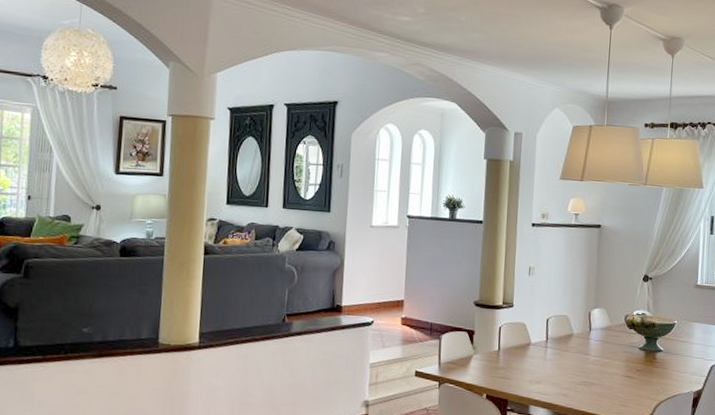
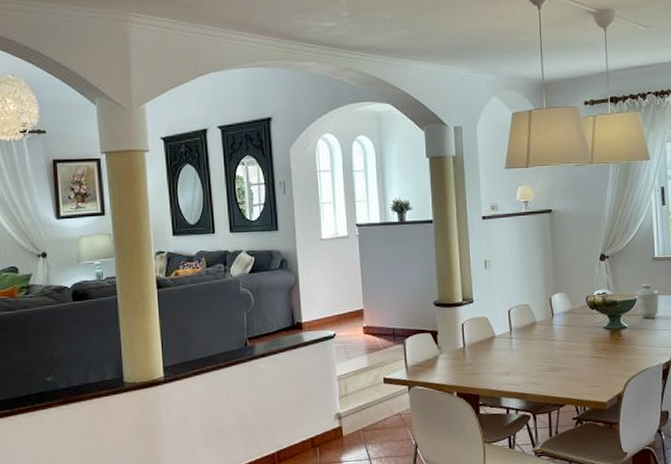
vase: none [674,310,698,345] -> present [635,284,659,319]

